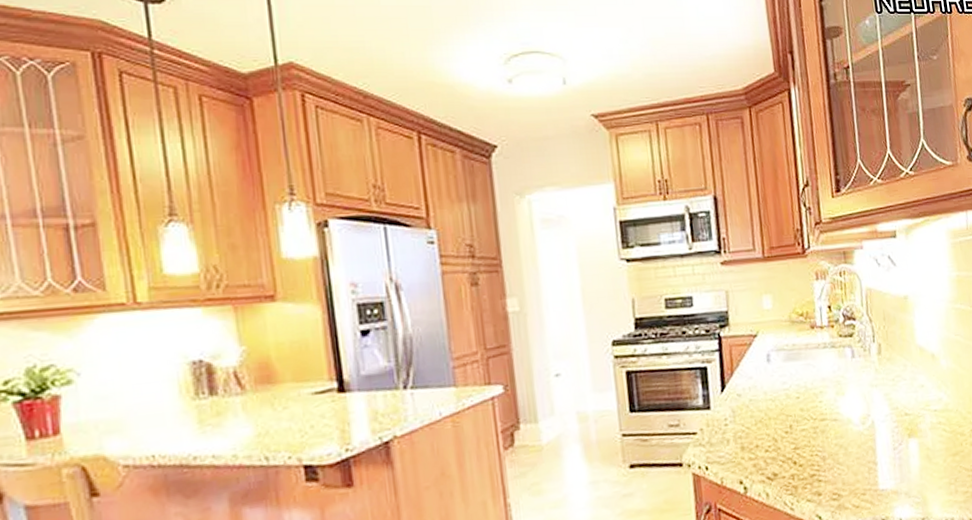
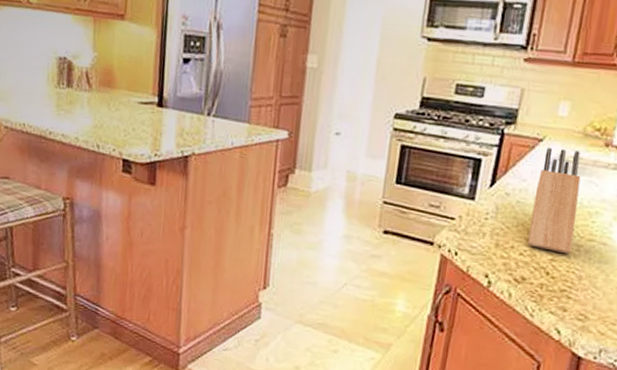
knife block: none [762,338,810,441] -> present [528,148,581,255]

